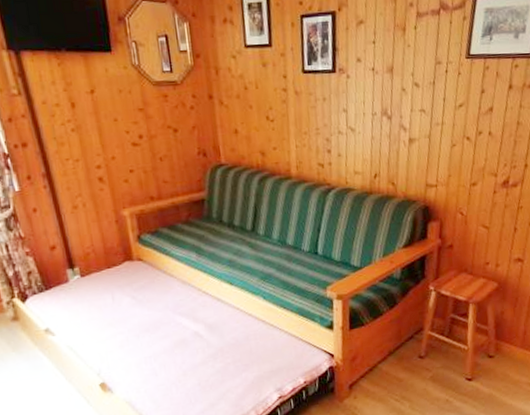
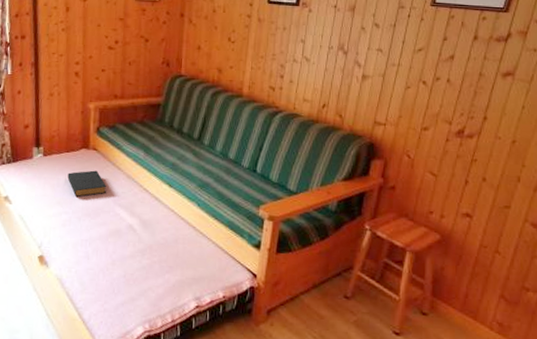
hardback book: none [114,282,163,314] -> present [67,170,107,197]

